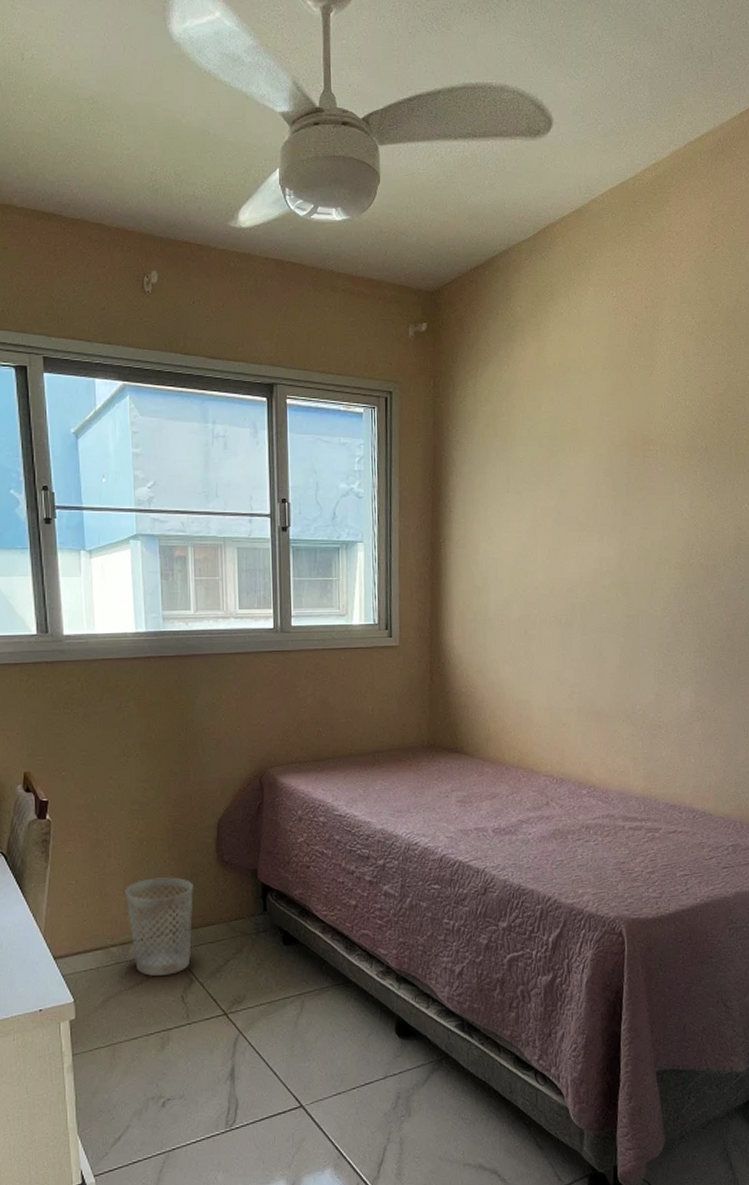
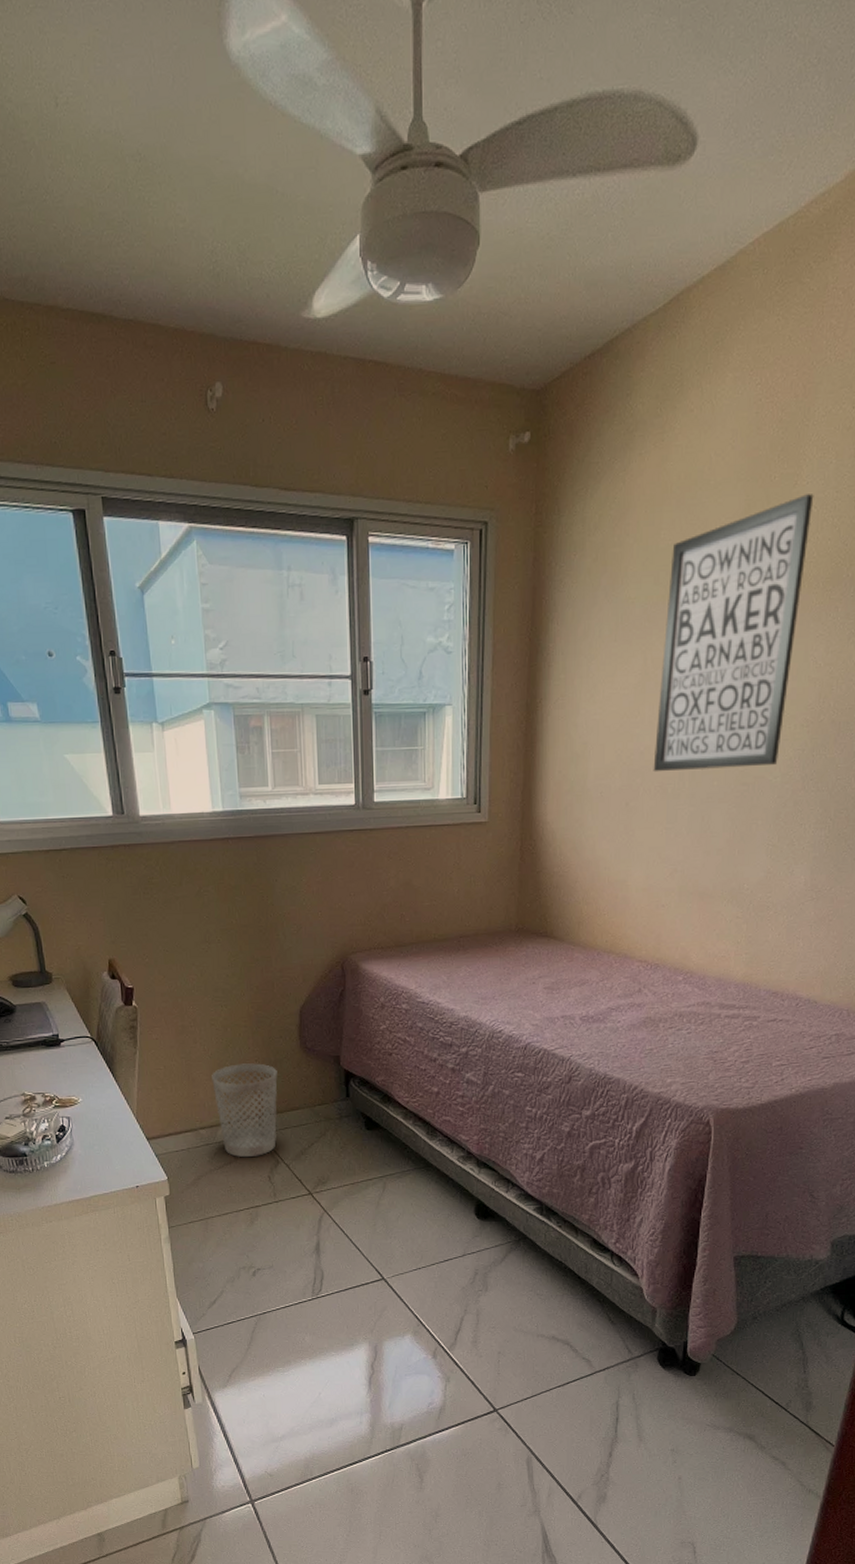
wall art: none [547,382,668,605] -> present [653,494,814,772]

